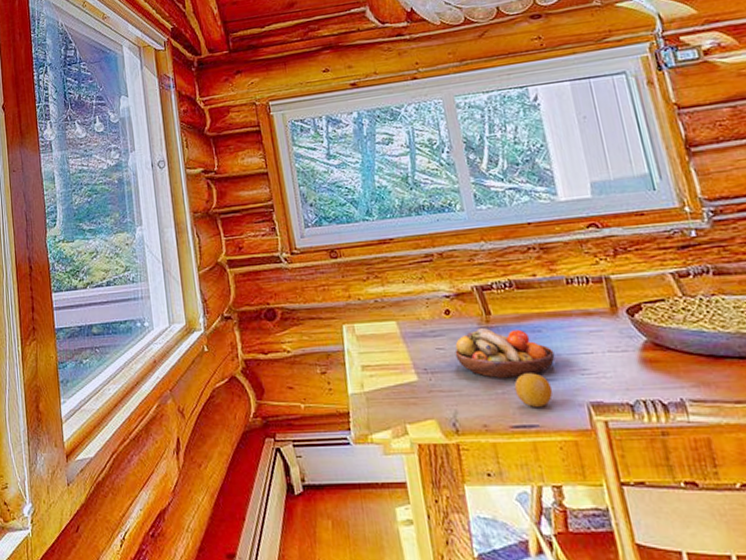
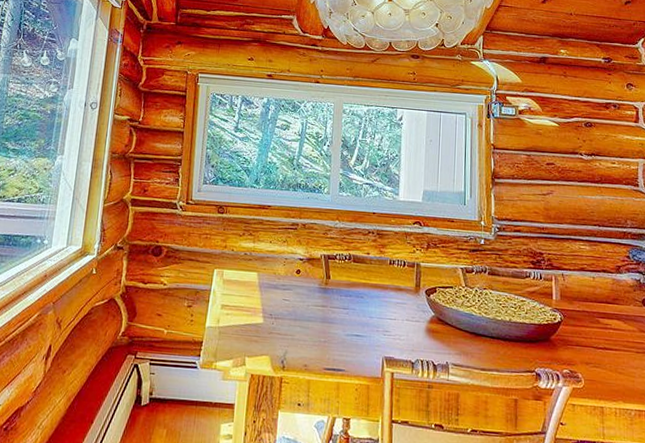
fruit bowl: present [455,328,555,378] -> none [296,288,369,331]
fruit: present [514,373,553,407] -> none [333,328,361,356]

